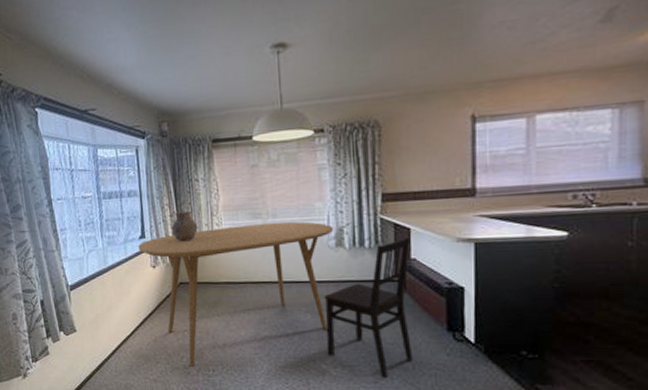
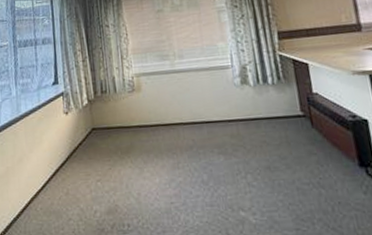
dining table: present [138,221,334,367] -> none [52,61,242,222]
ceramic pot: present [171,211,198,242] -> none [83,55,109,87]
dining chair: present [324,237,413,379] -> none [235,72,332,225]

